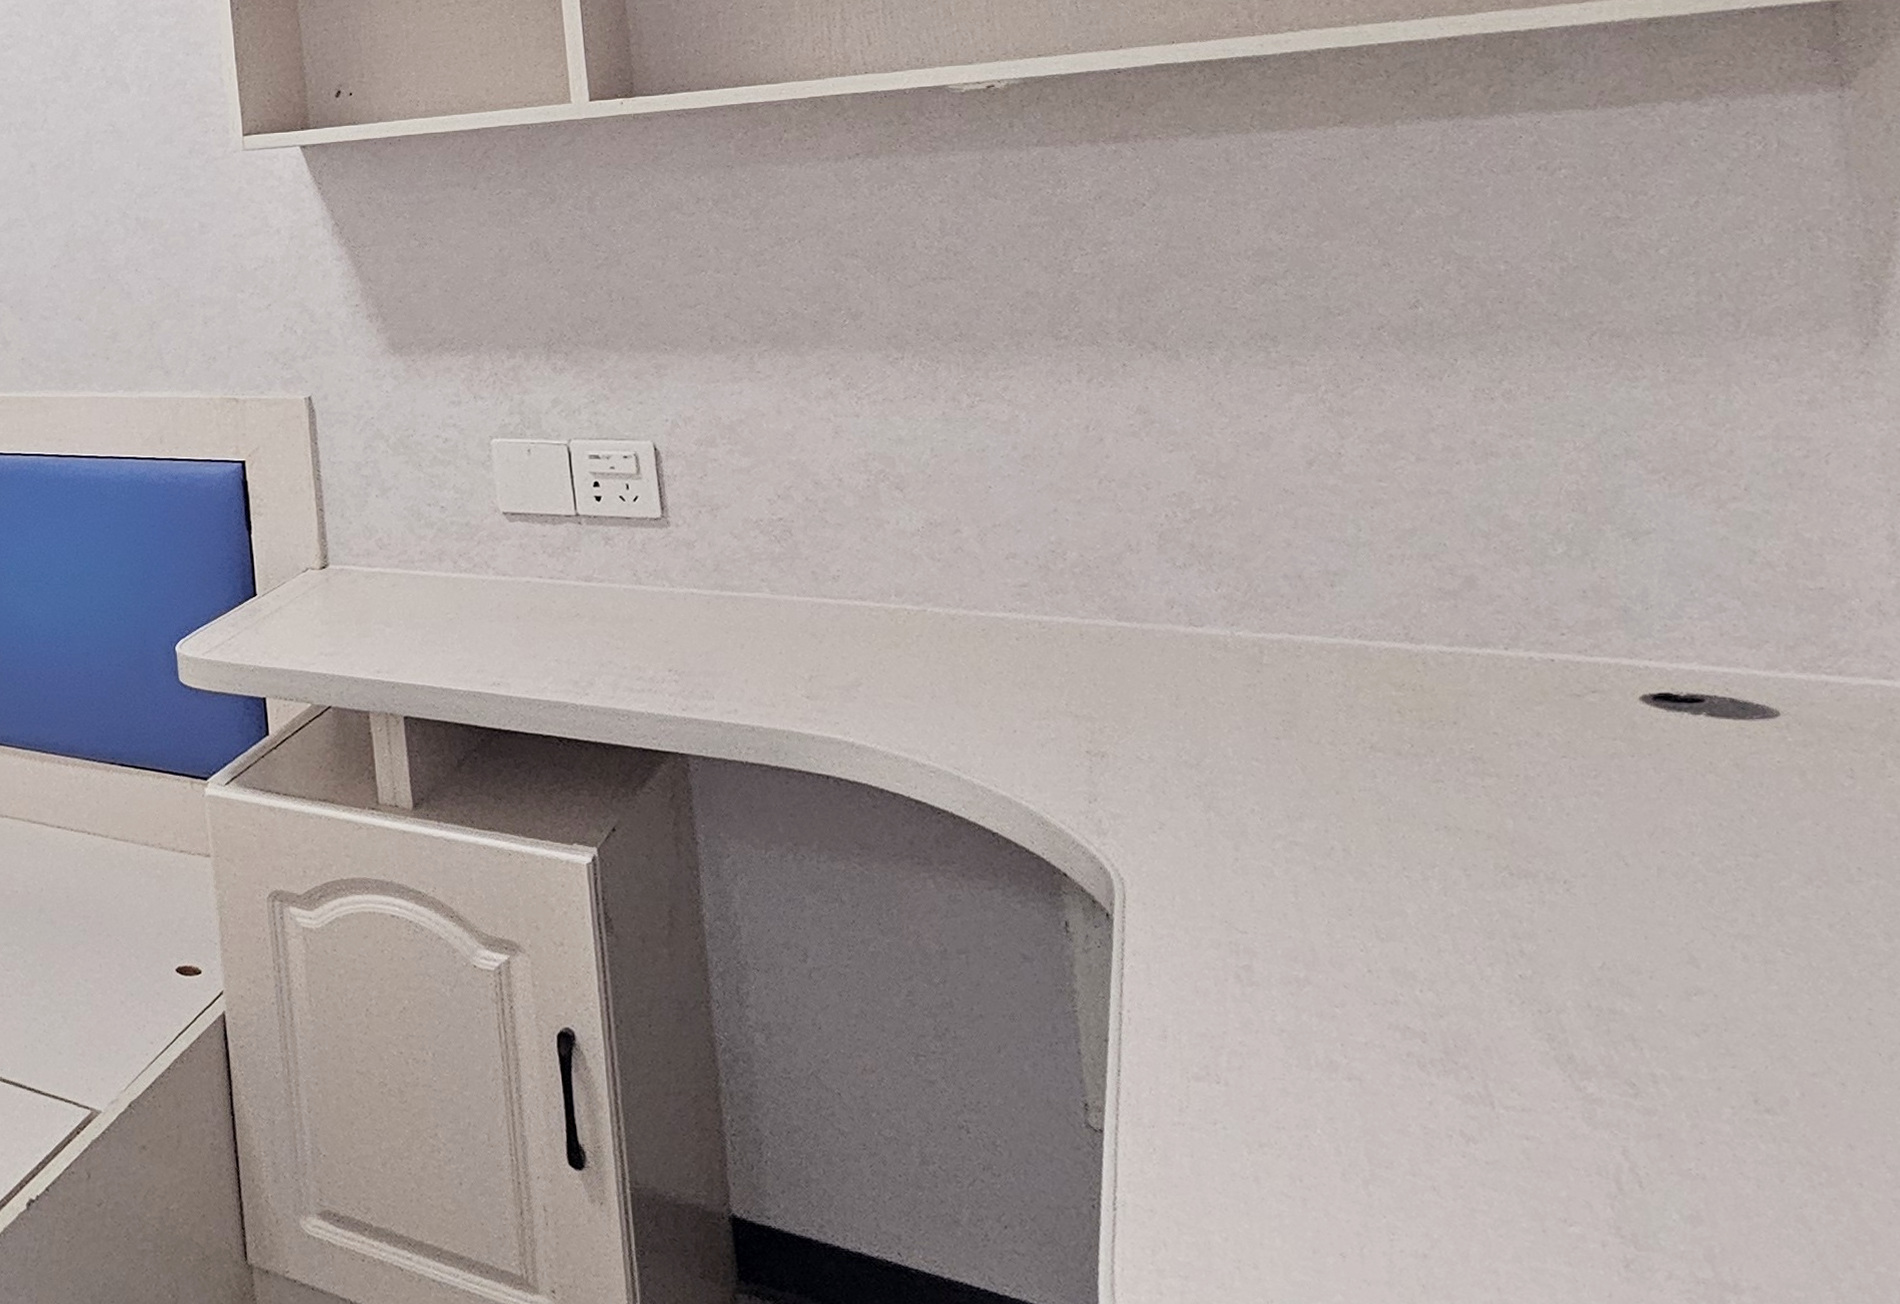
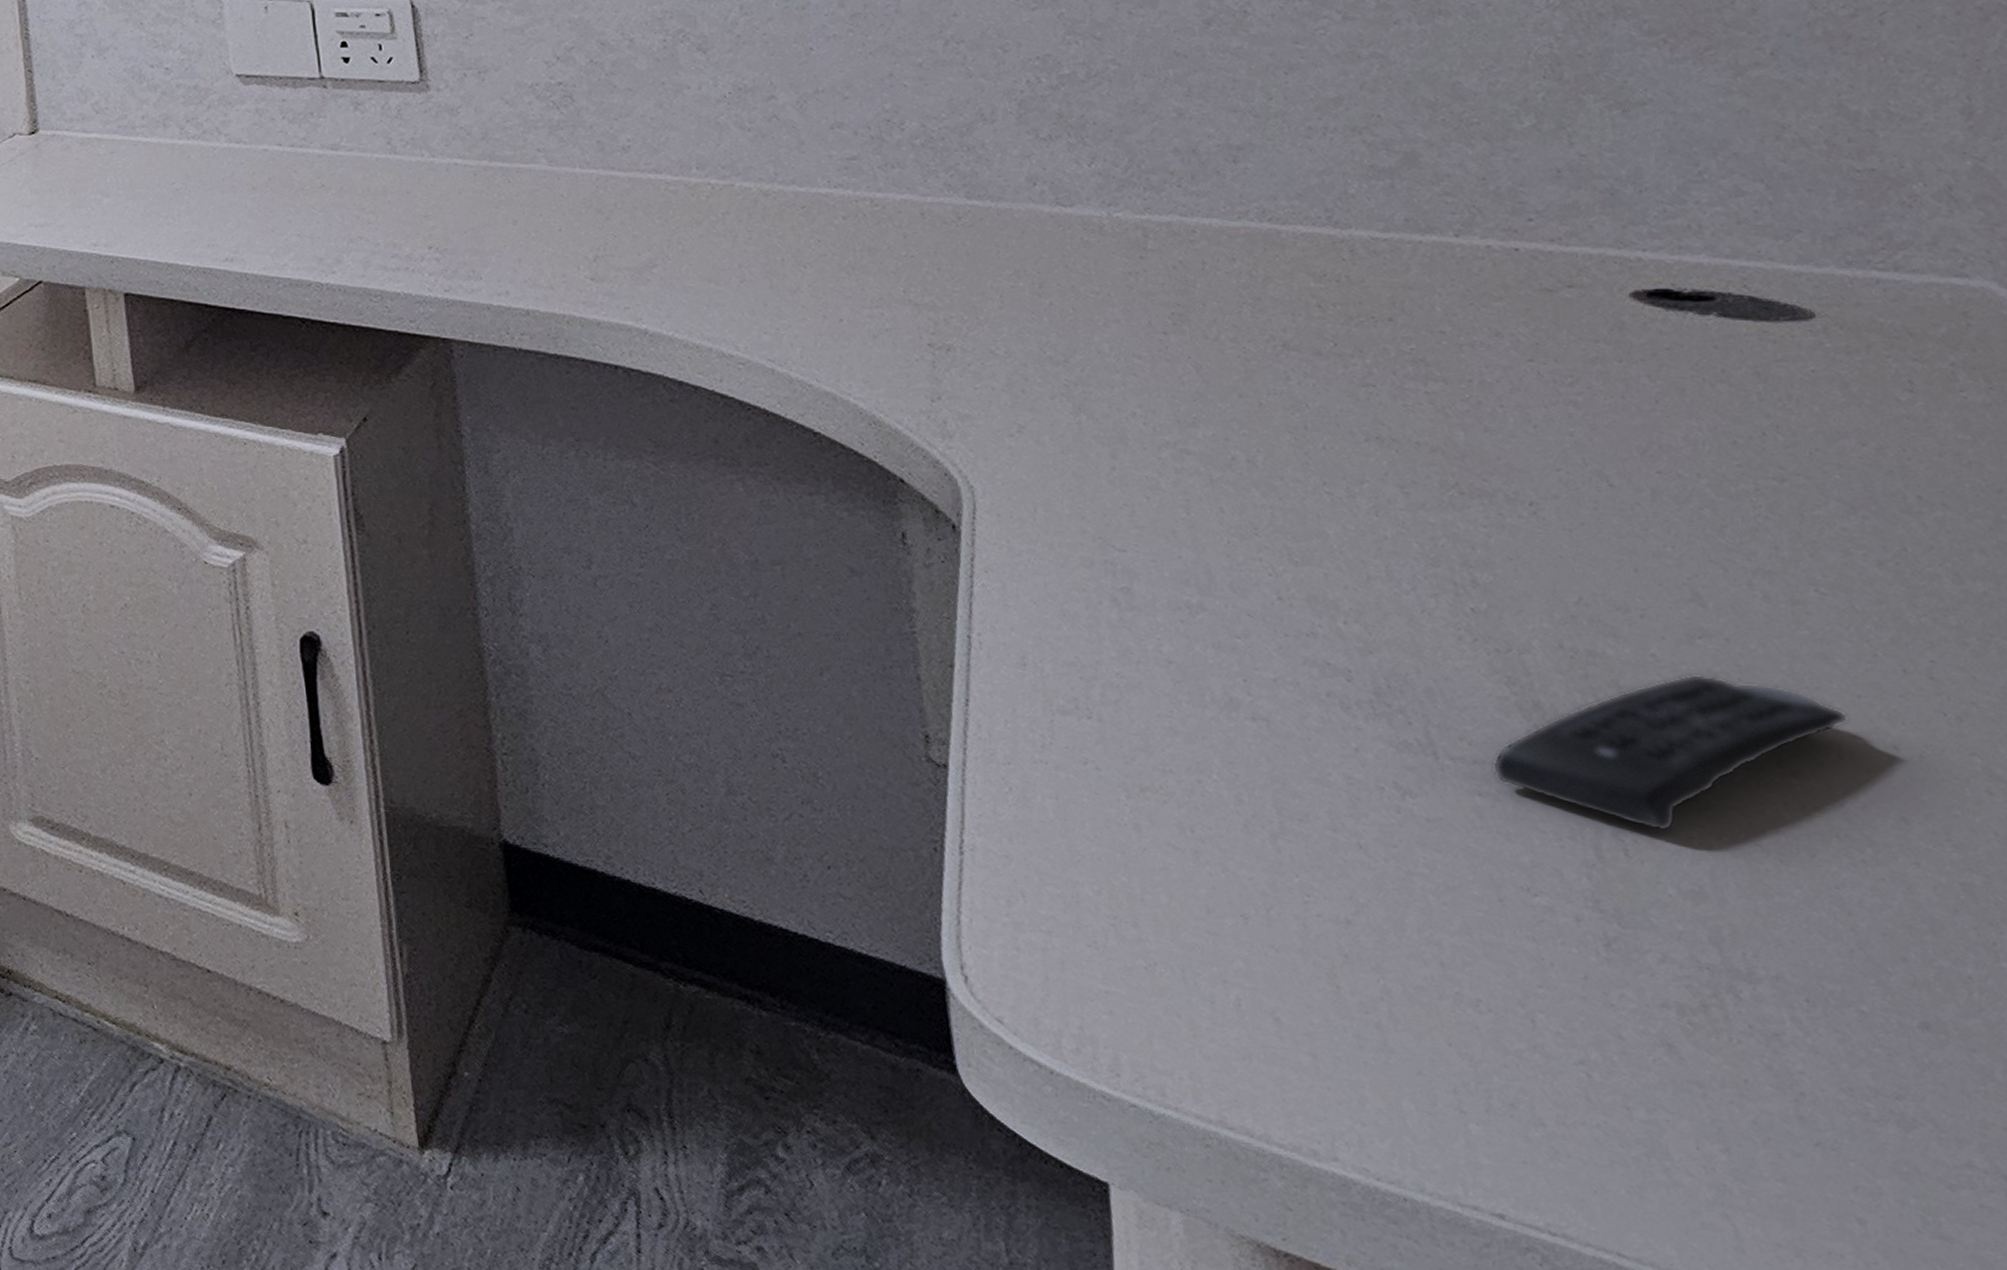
remote control: none [1536,1026,1808,1166] -> present [1491,673,1848,833]

